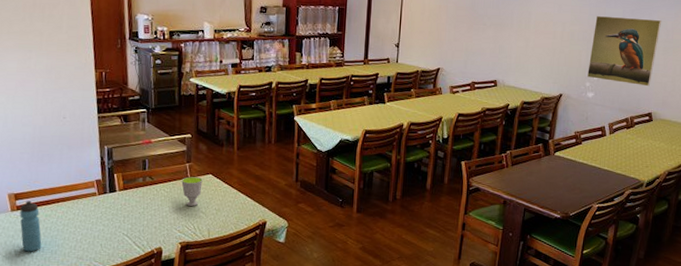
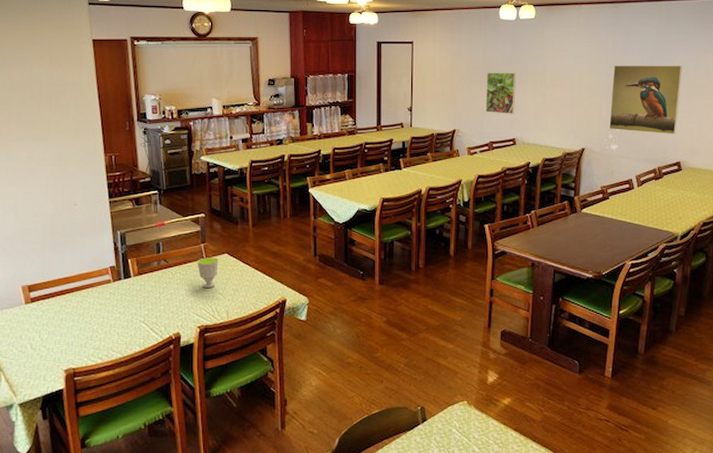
water bottle: present [20,201,42,252] -> none [34,292,58,345]
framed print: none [470,14,503,57] -> present [485,72,517,114]

